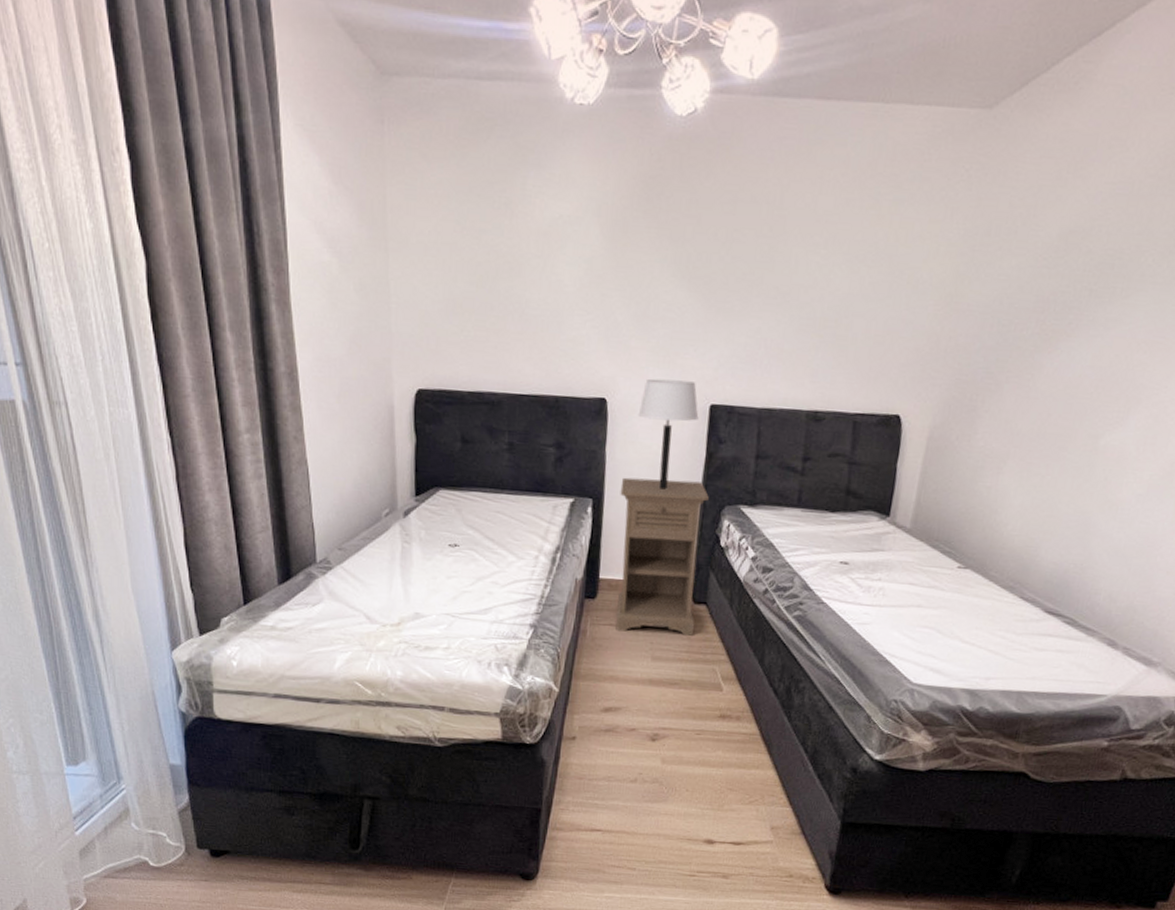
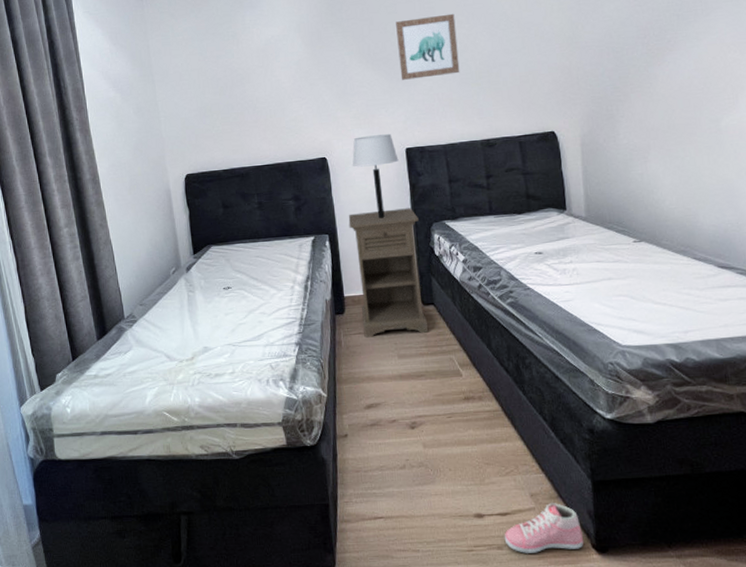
wall art: none [722,227,811,316] -> present [396,13,460,80]
sneaker: none [732,838,818,888] -> present [504,503,584,553]

